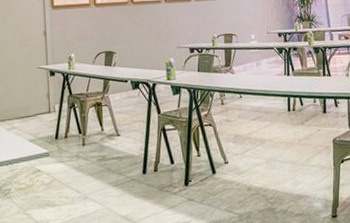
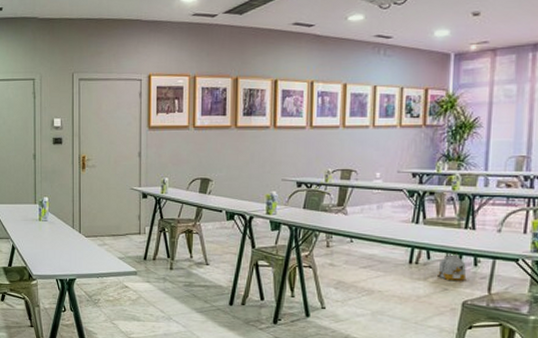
bag: none [310,97,332,122] -> present [438,253,467,280]

